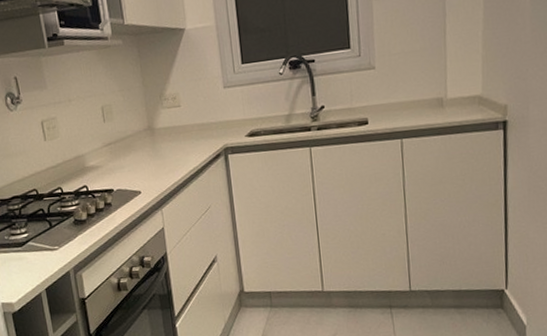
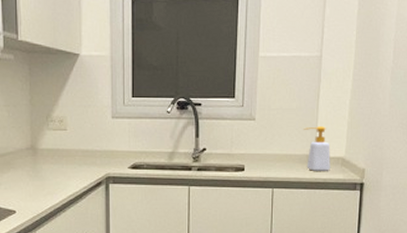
soap bottle: none [430,64,466,115] -> present [303,126,330,171]

